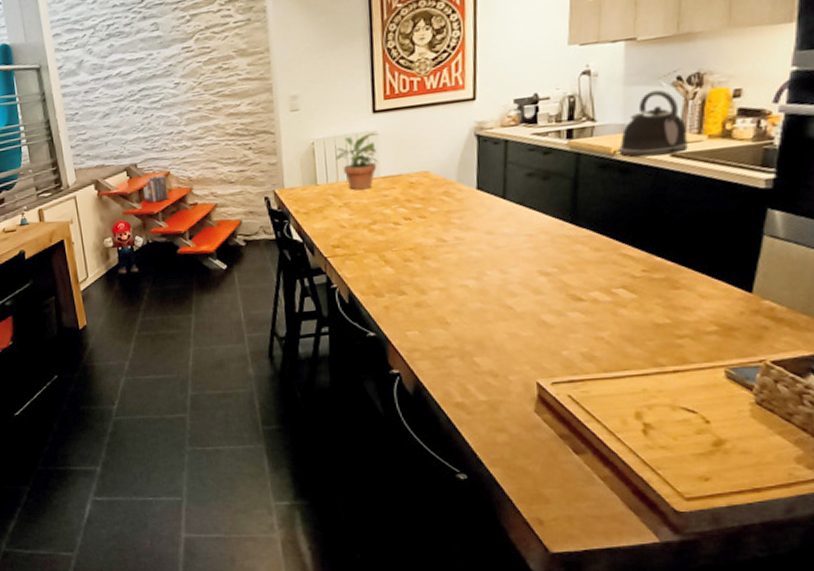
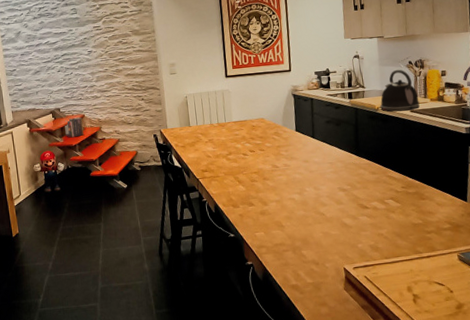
potted plant: present [335,132,379,191] -> none [202,90,231,131]

